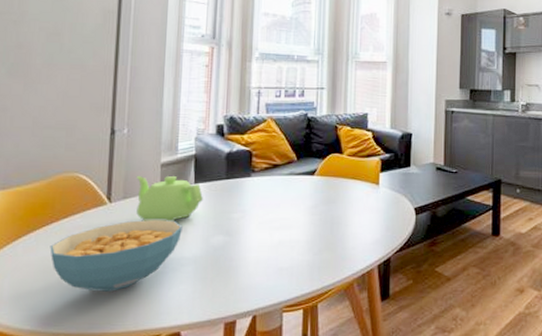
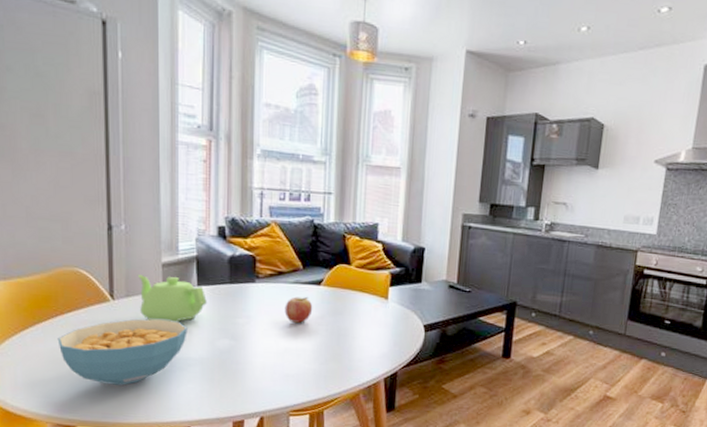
fruit: none [279,187,307,214] -> present [284,296,313,323]

